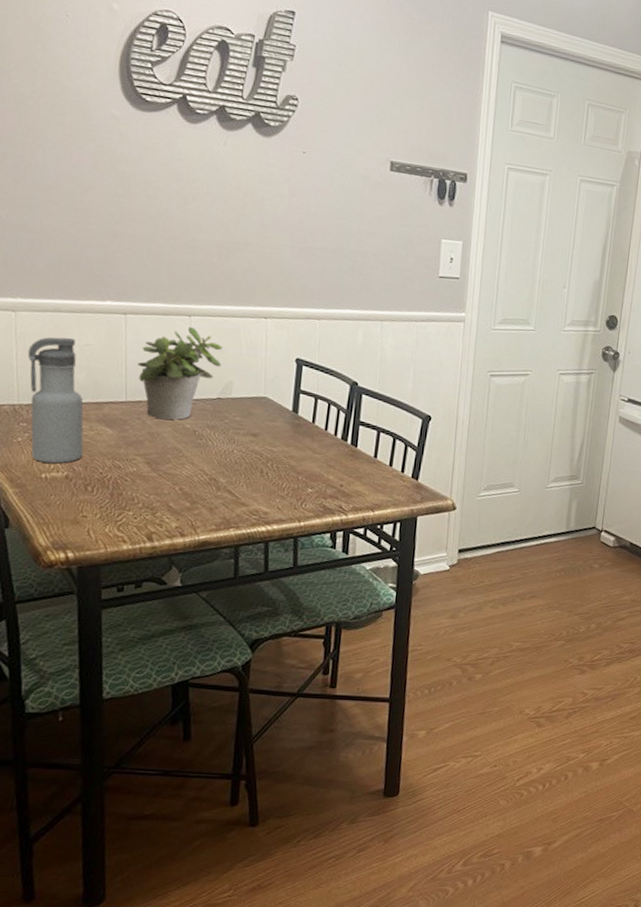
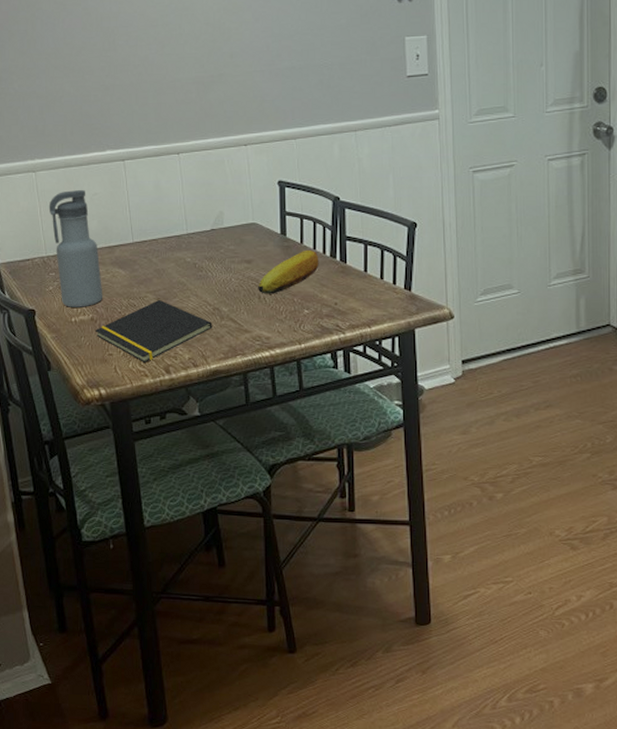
notepad: none [68,463,207,528] -> present [94,299,212,362]
potted plant: present [137,327,224,420] -> none [139,164,211,255]
fruit: none [261,429,330,470] -> present [258,249,319,294]

